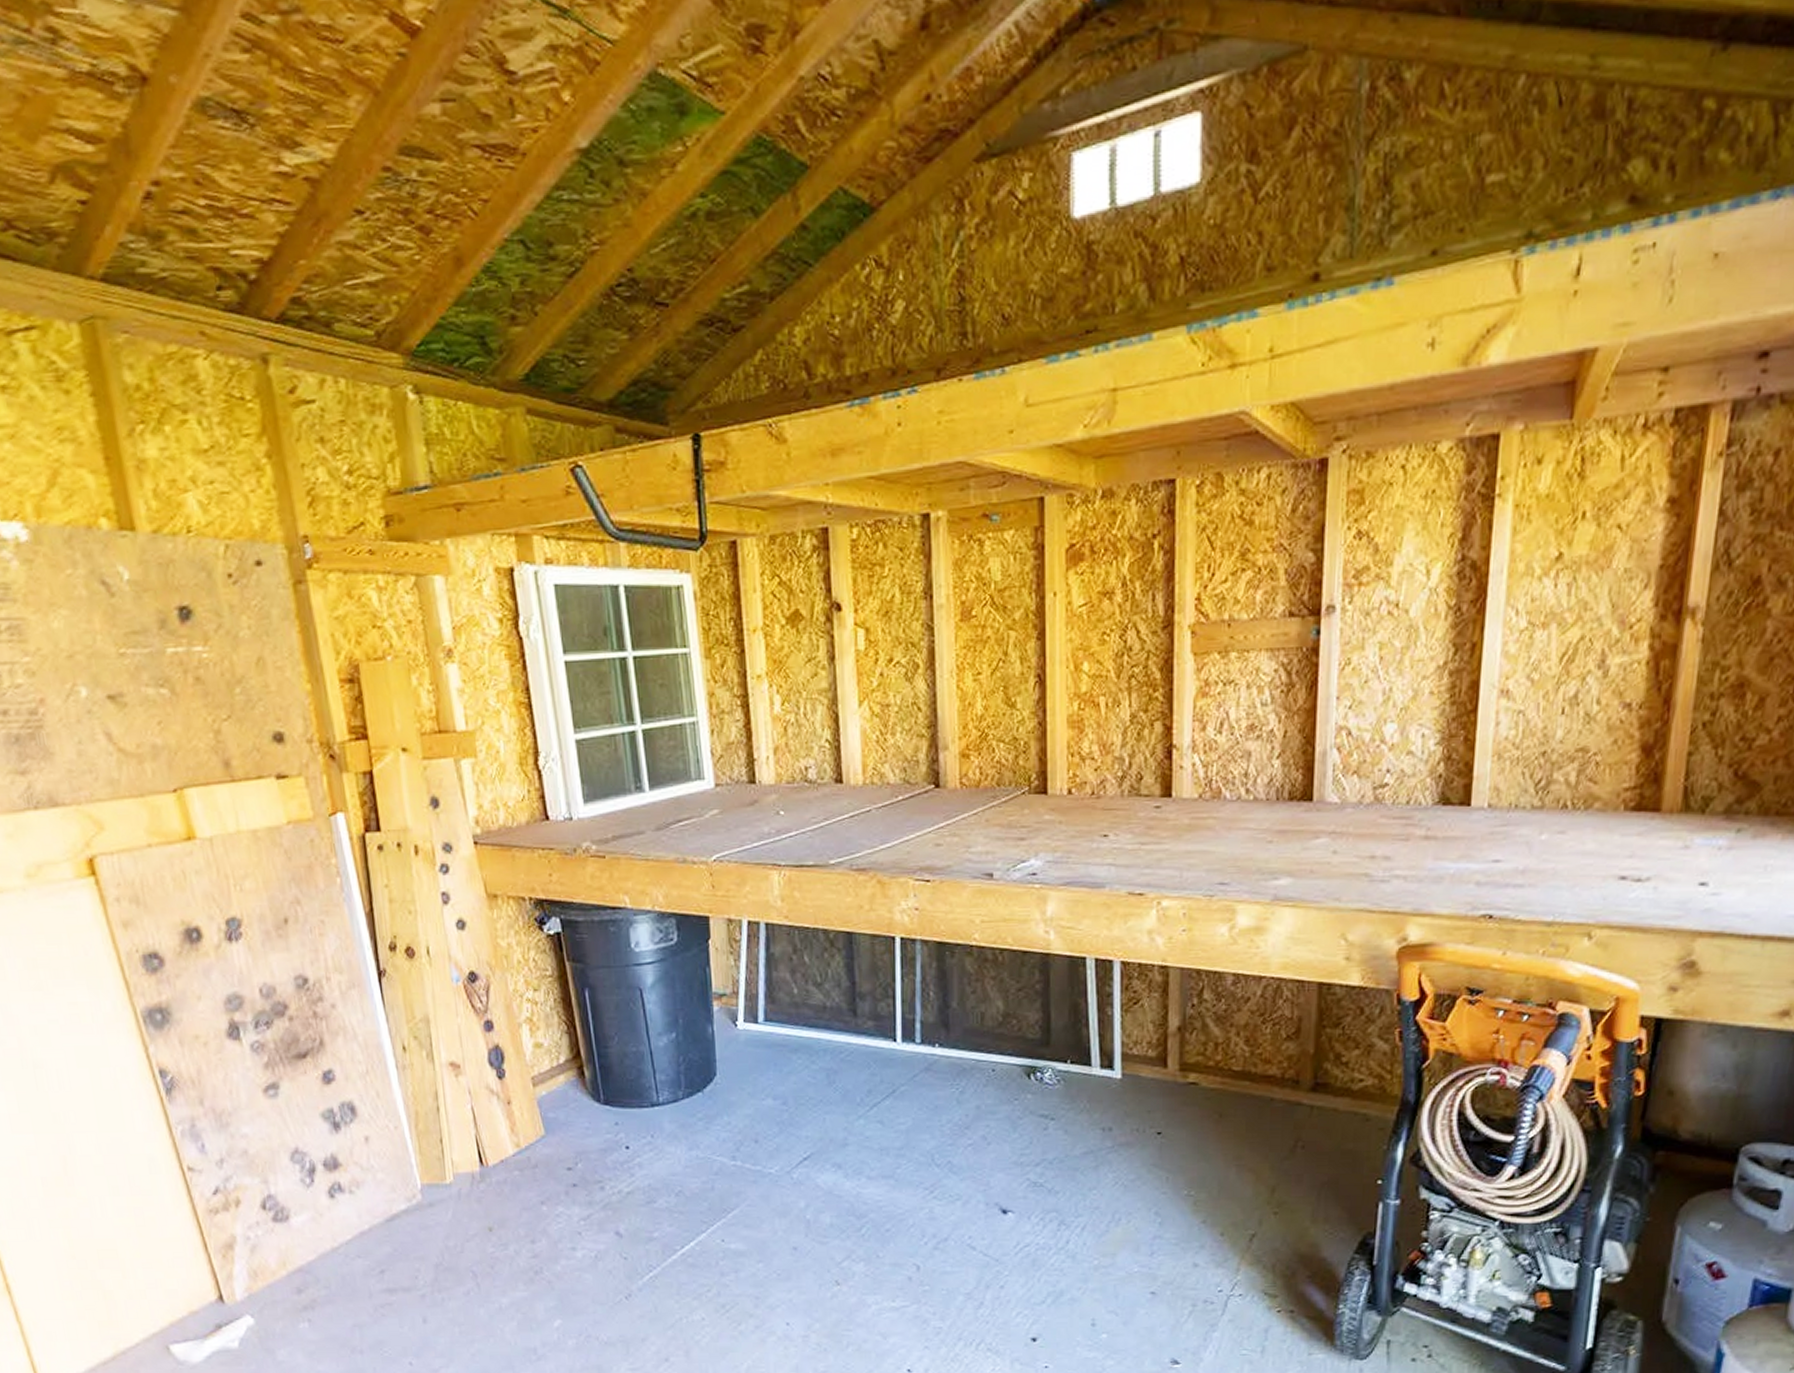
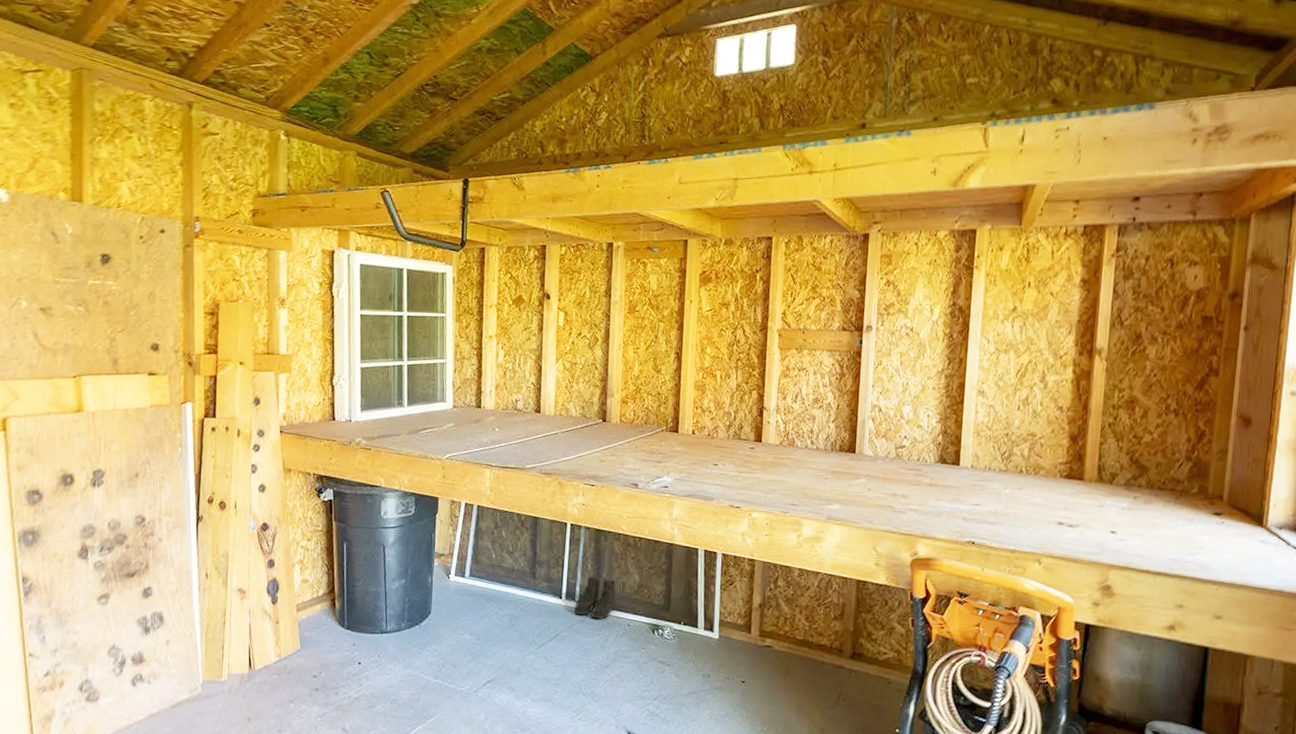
boots: none [915,1007,973,1066] -> present [574,576,616,620]

